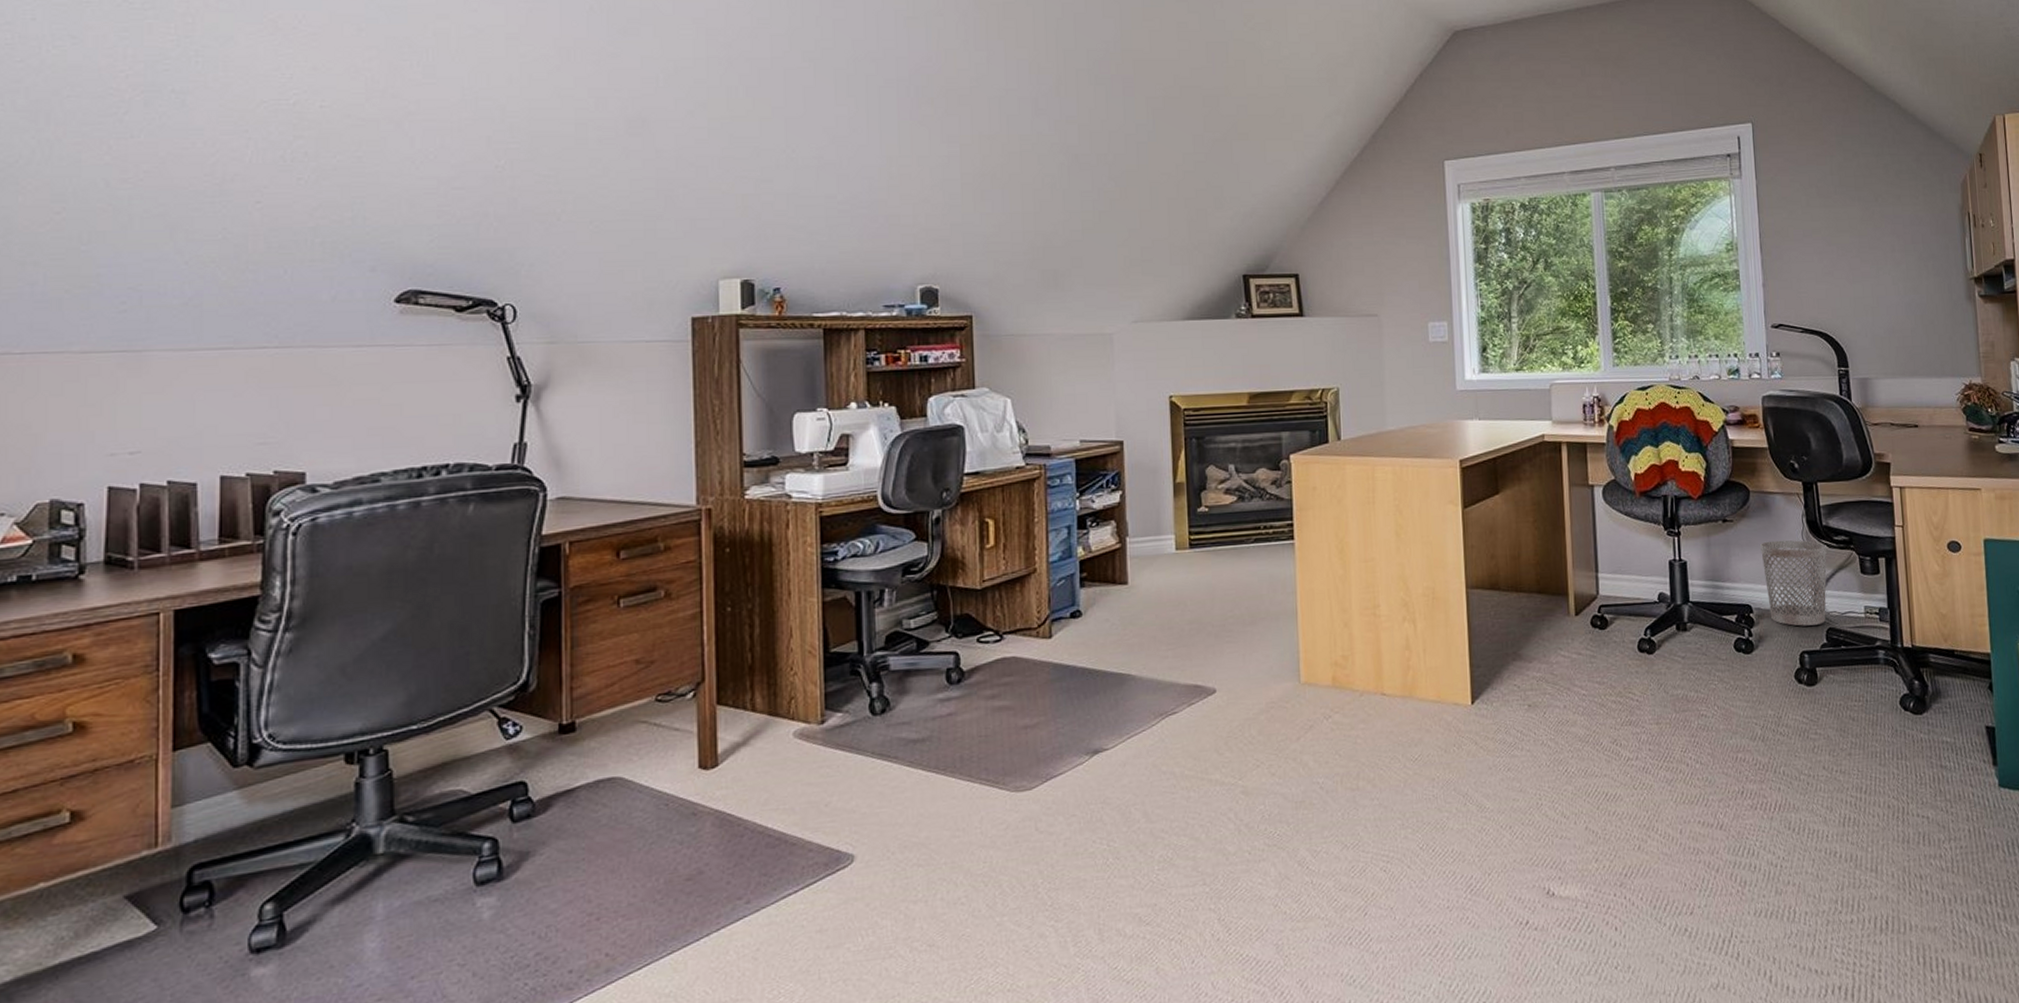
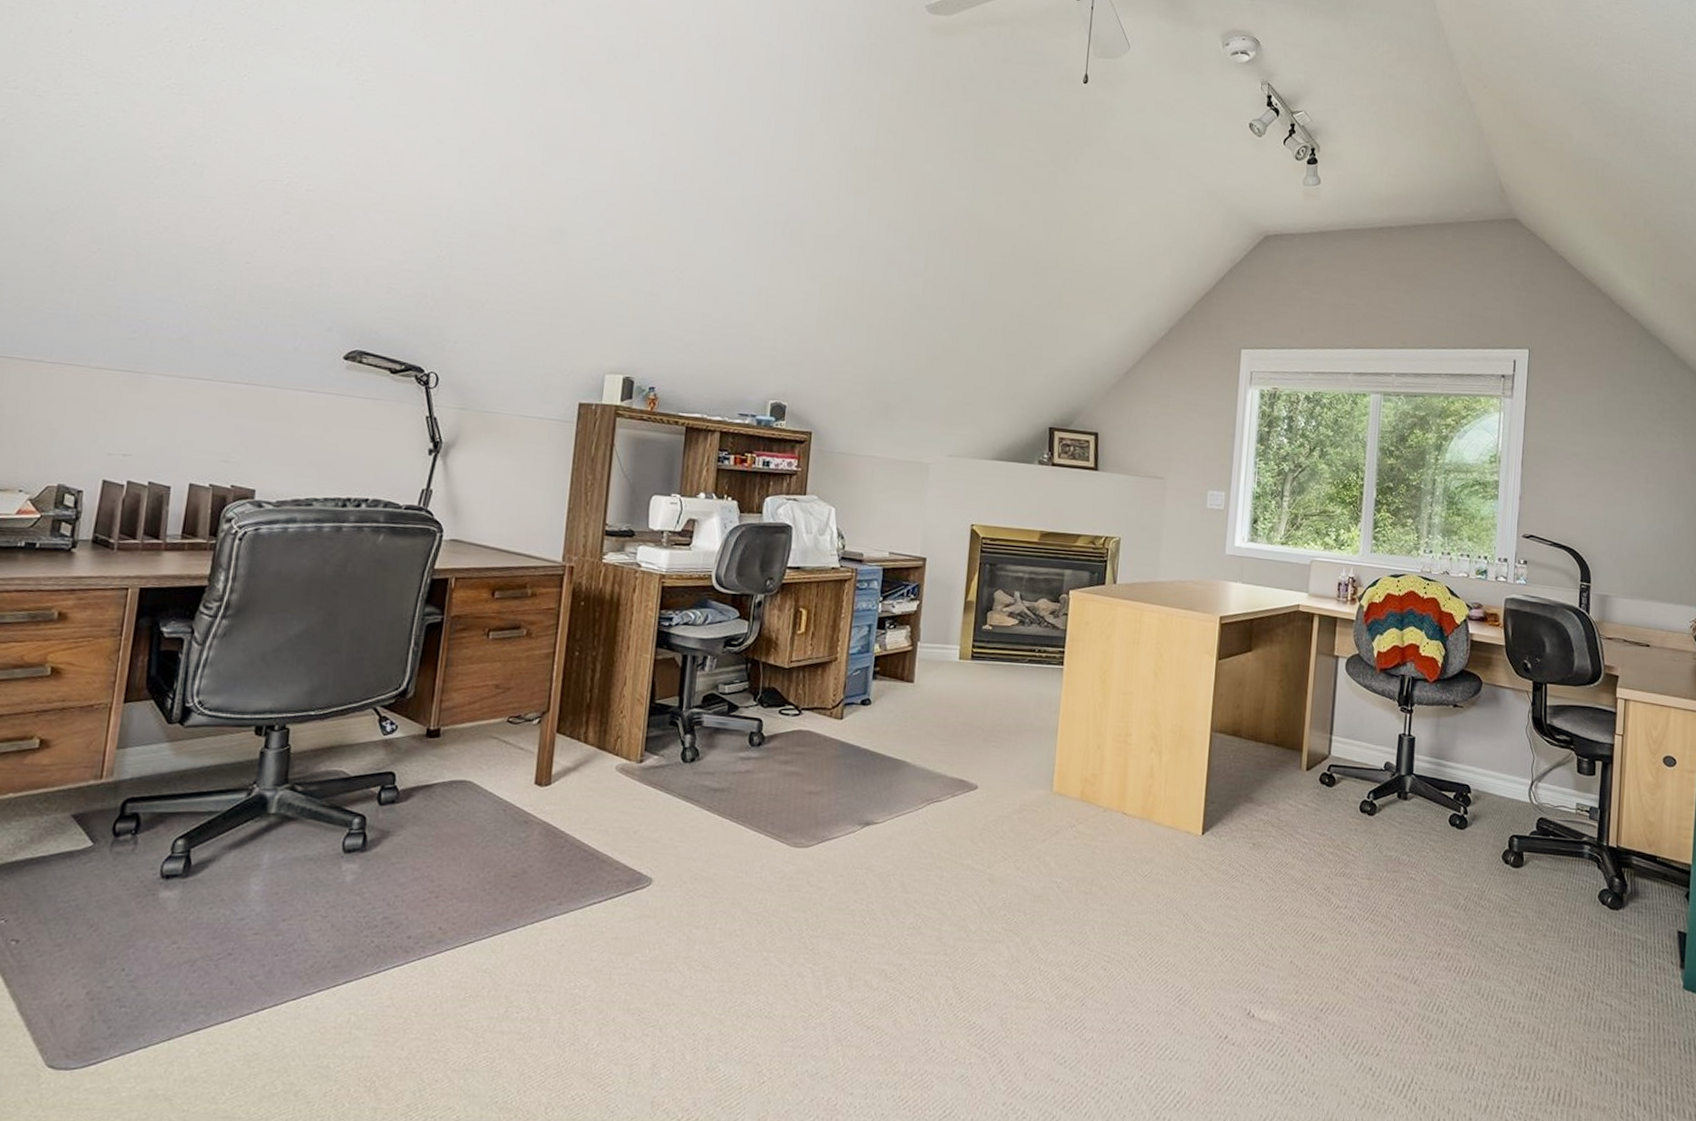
wastebasket: present [1760,540,1827,626] -> none [1485,730,1548,813]

